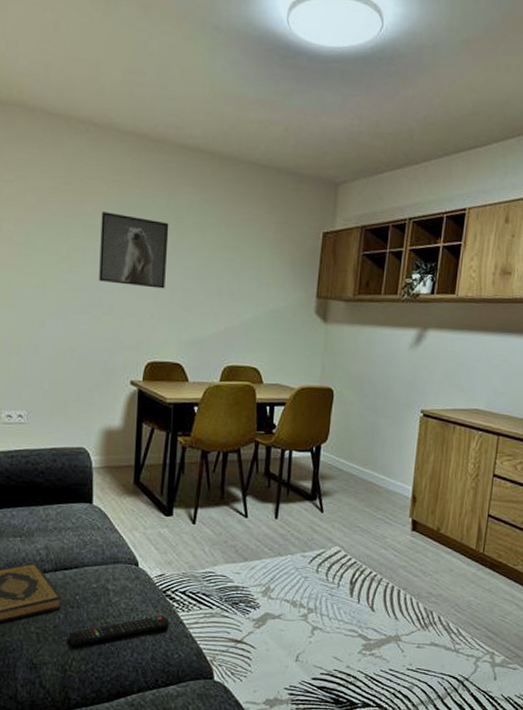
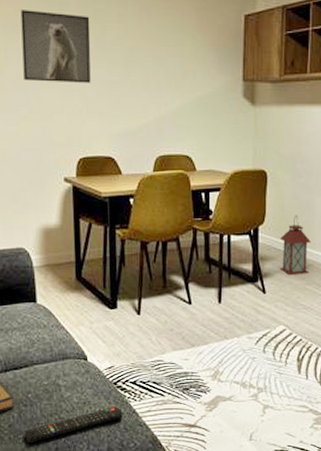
lantern: none [339,435,373,496] -> present [279,214,311,276]

